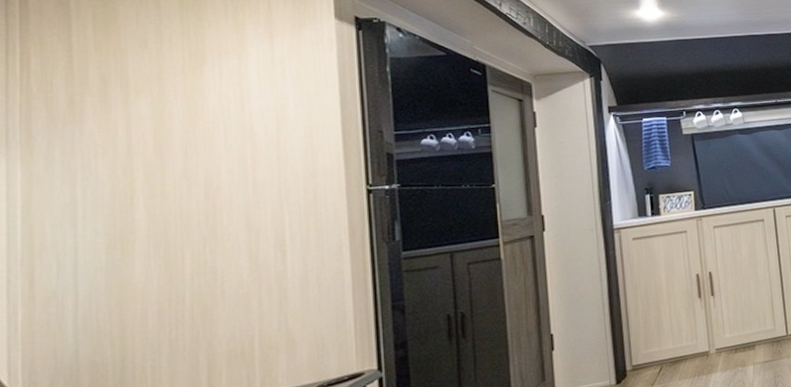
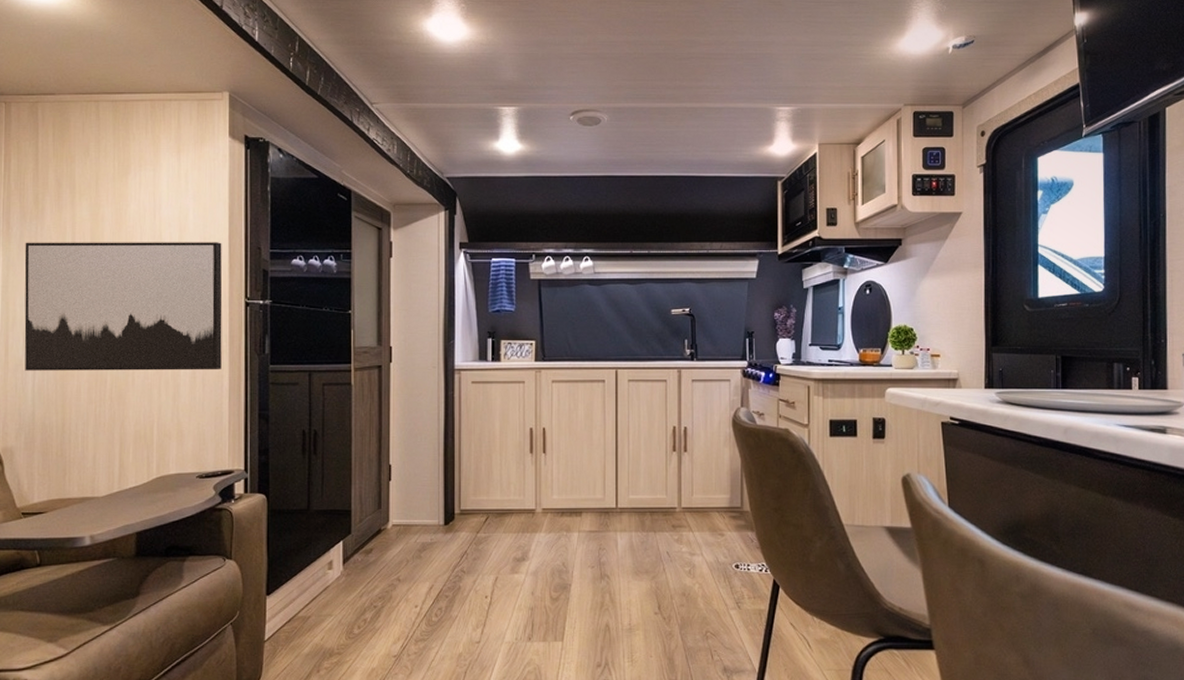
wall art: none [55,129,341,303] -> present [24,242,223,371]

